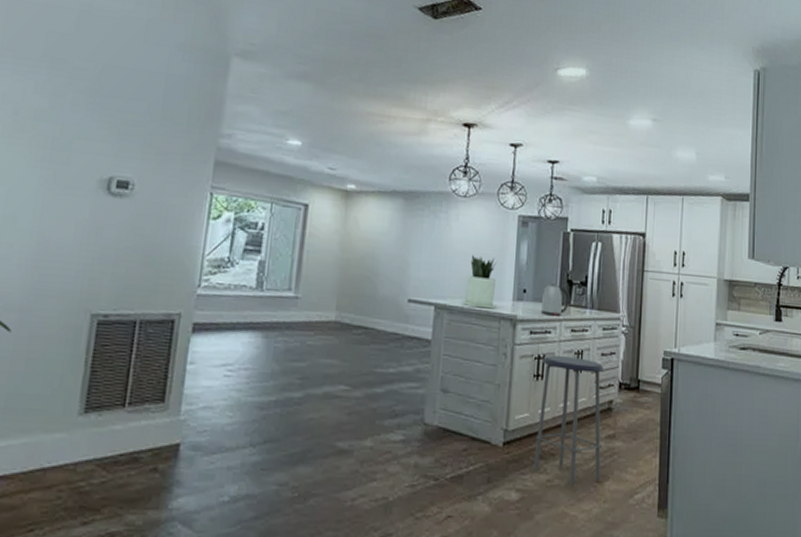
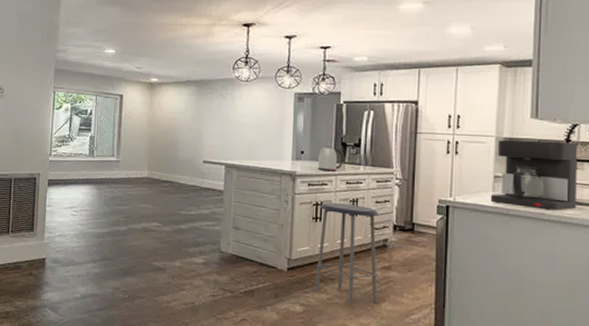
planter: present [461,255,497,309] -> none [247,126,278,167]
coffee maker: none [712,281,788,364] -> present [490,139,578,211]

